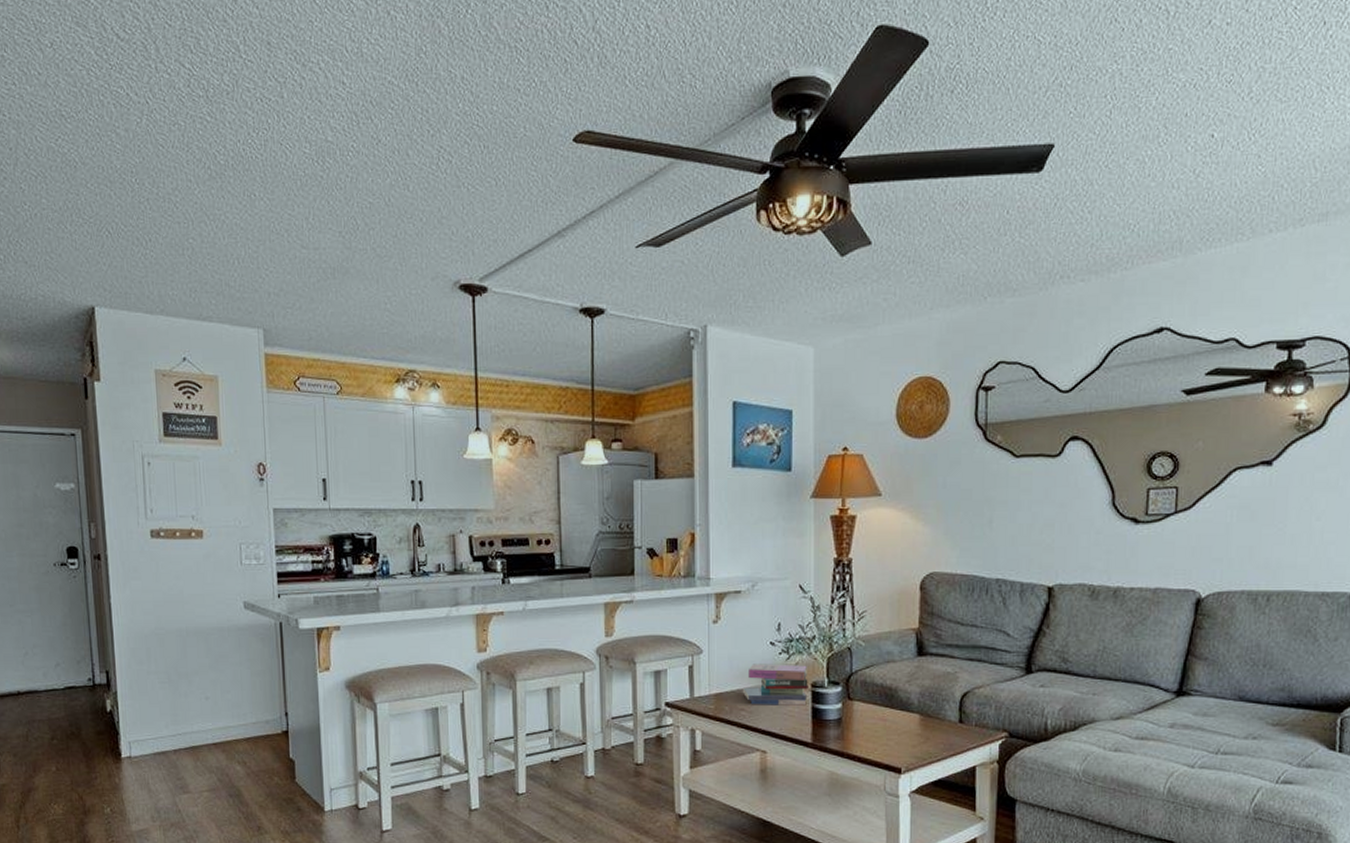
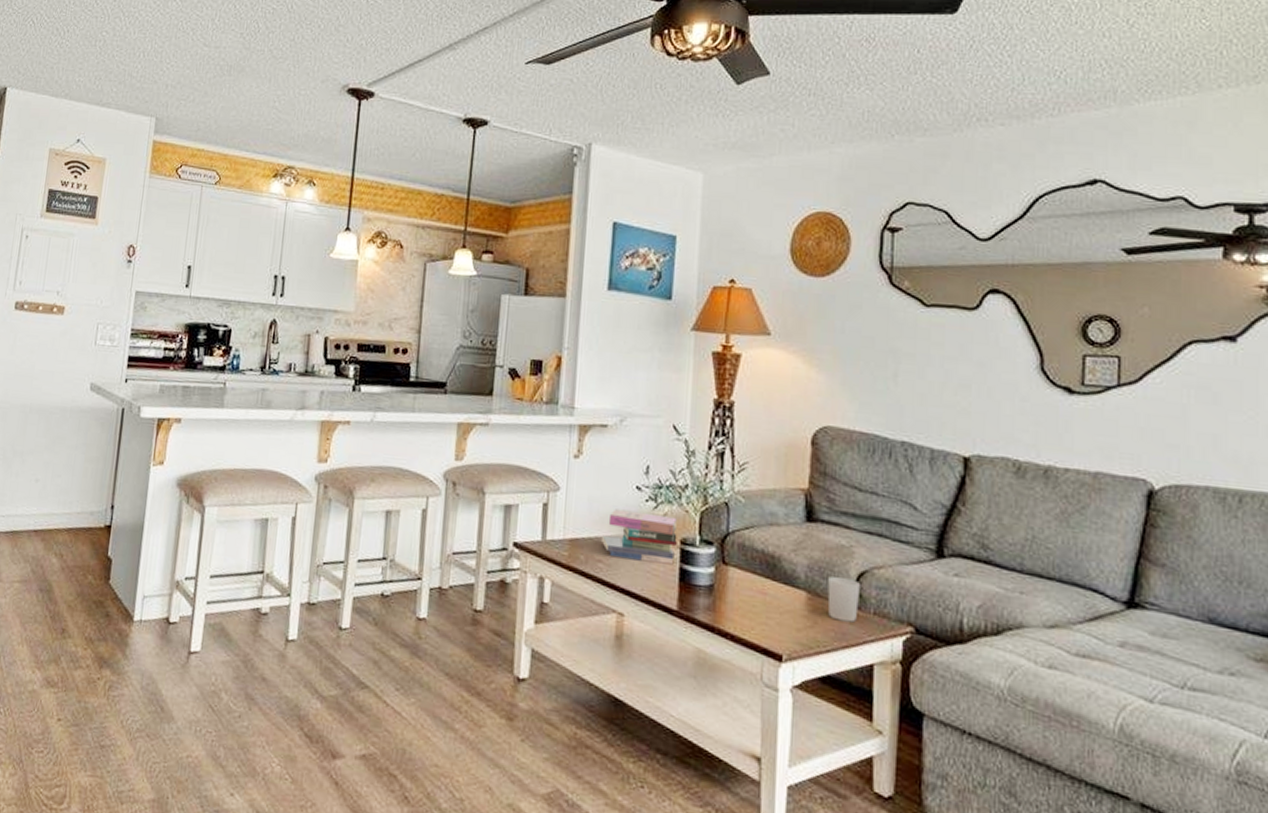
candle holder: none [937,698,965,735] -> present [827,576,861,623]

